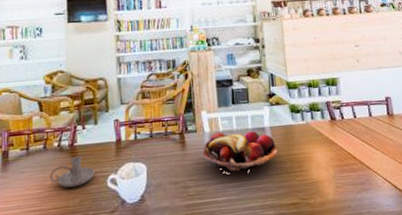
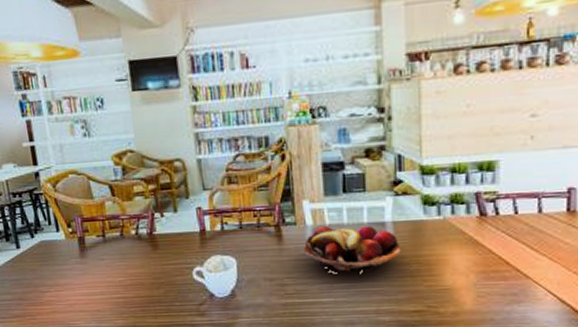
candle holder: present [50,156,95,188] -> none [130,246,178,278]

